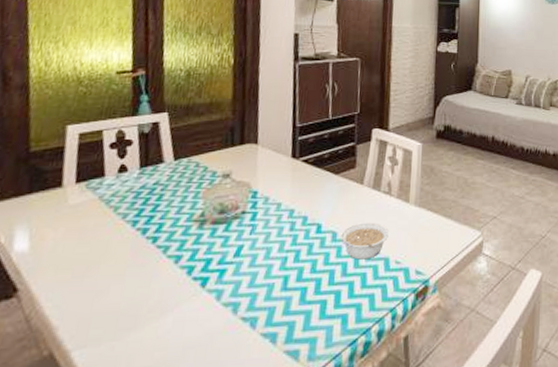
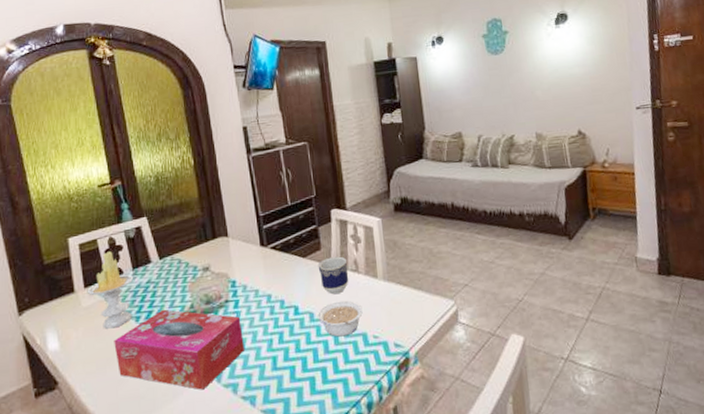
candle: none [77,145,140,232] -> present [87,251,134,329]
tissue box: none [99,215,256,308] -> present [114,309,244,390]
cup: none [349,177,381,216] -> present [317,256,349,295]

